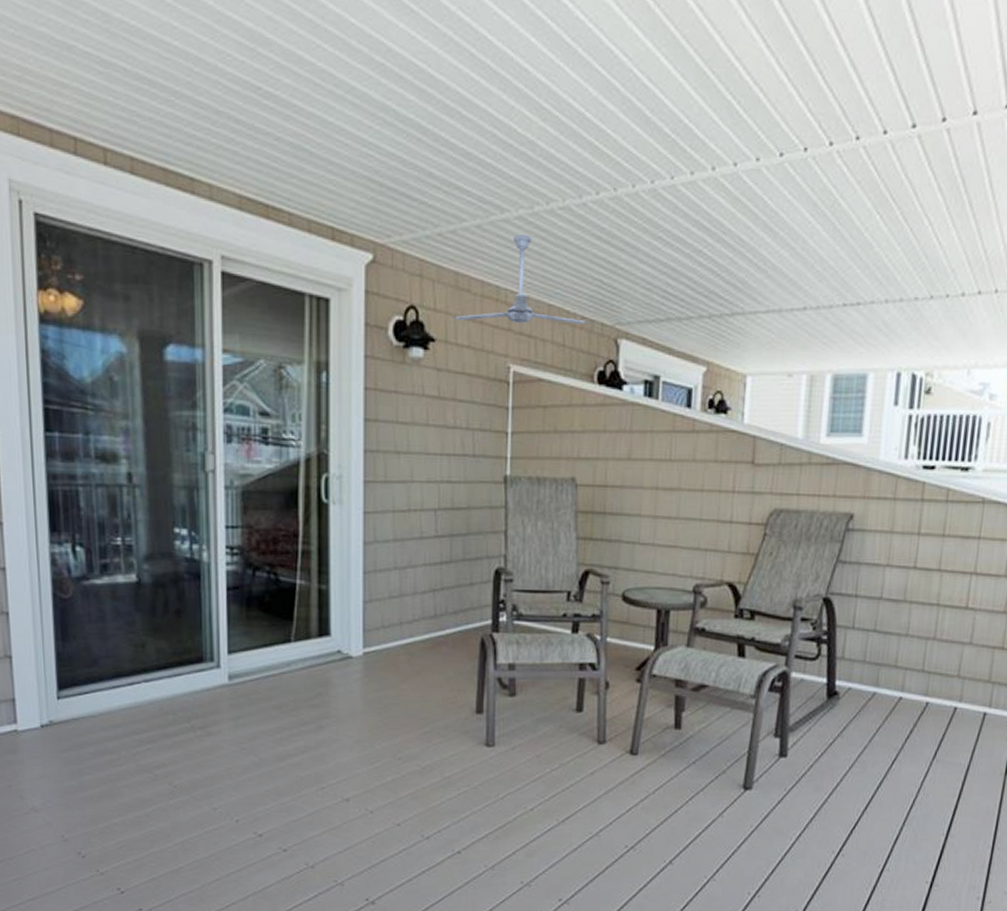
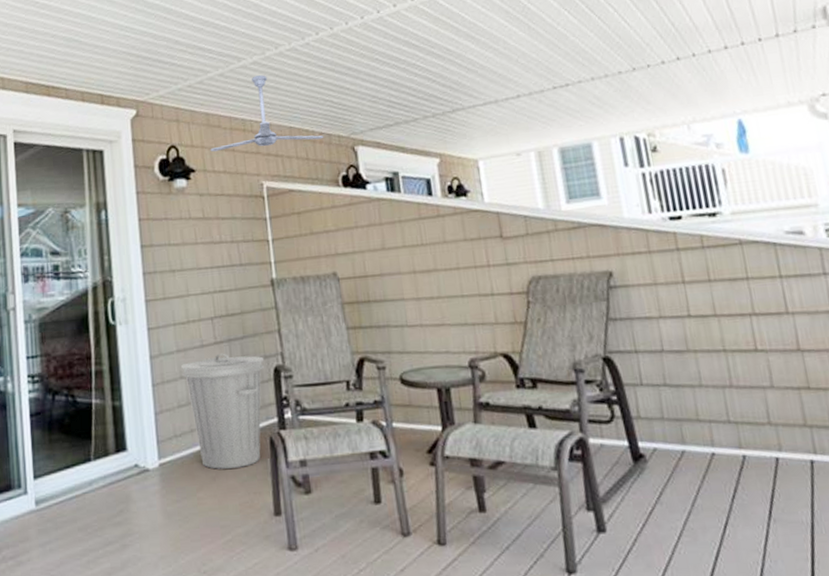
trash can: none [396,548,486,665] -> present [180,353,265,469]

